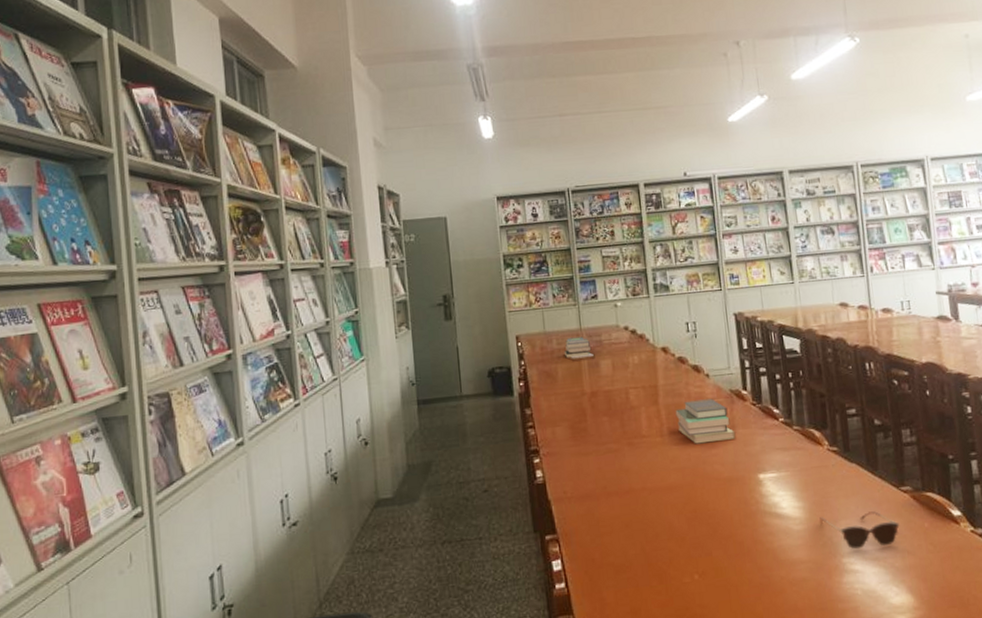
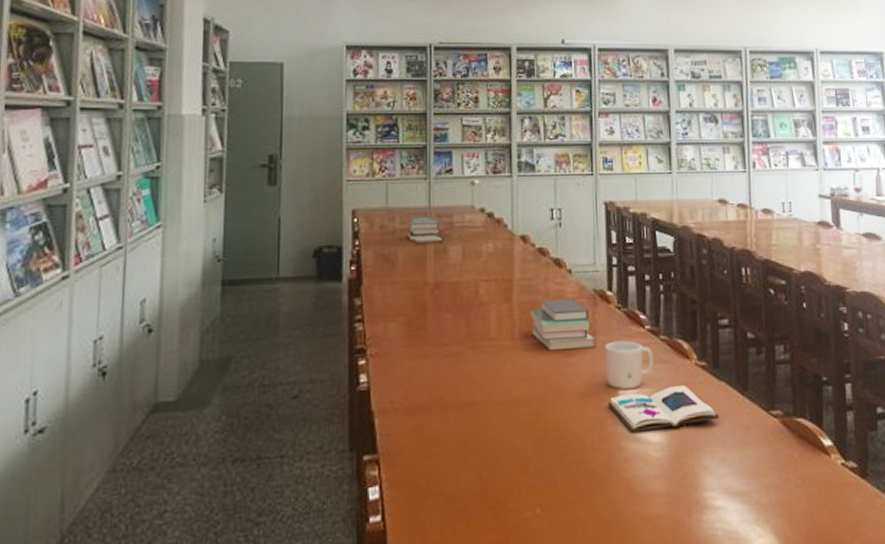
mug: none [744,432,790,474] -> present [605,340,655,390]
book: none [750,467,853,510] -> present [607,384,720,433]
sunglasses: present [819,511,900,550] -> none [681,438,768,482]

